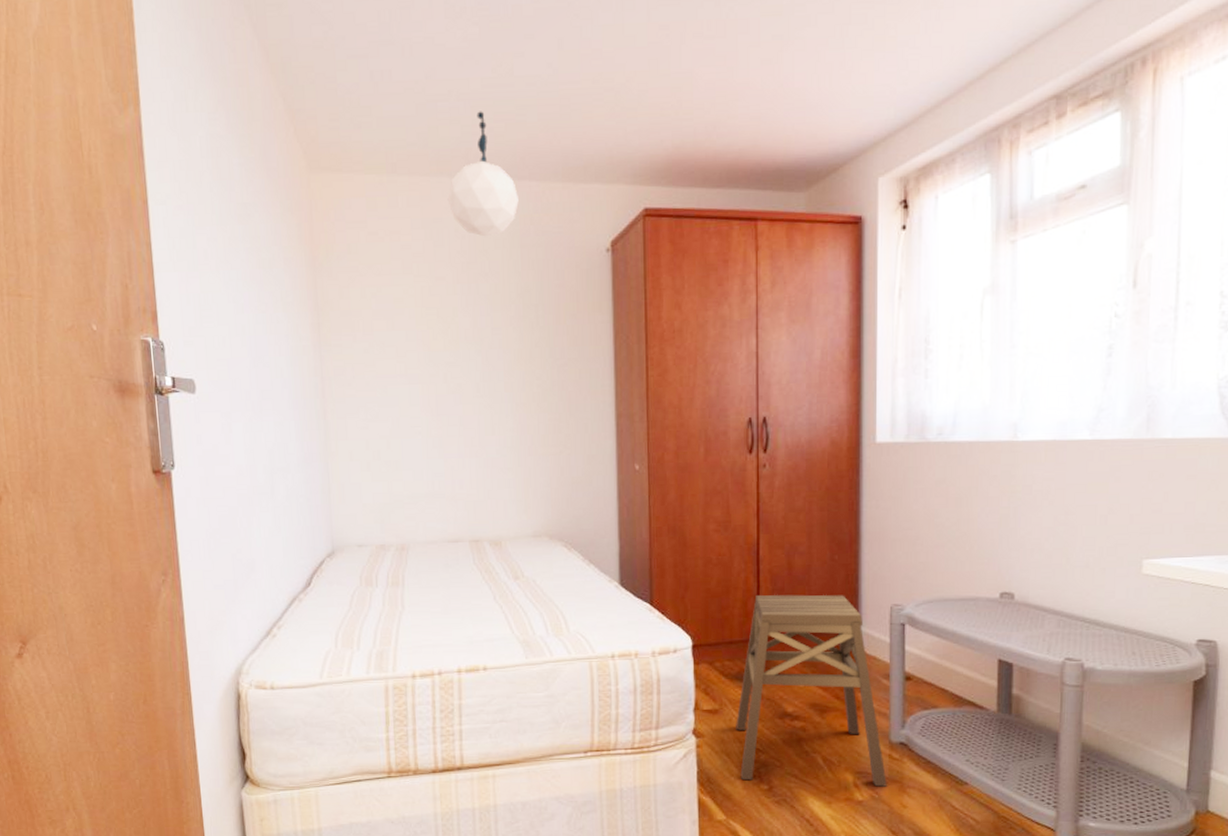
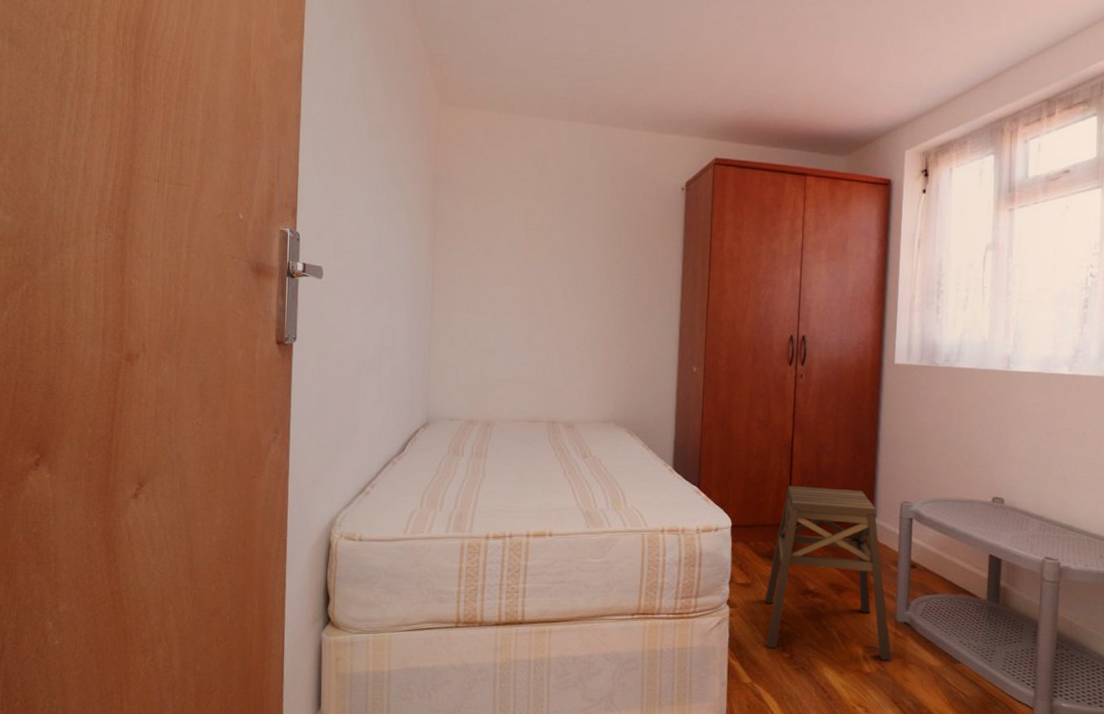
pendant light: present [447,111,519,237] -> none [553,69,612,170]

